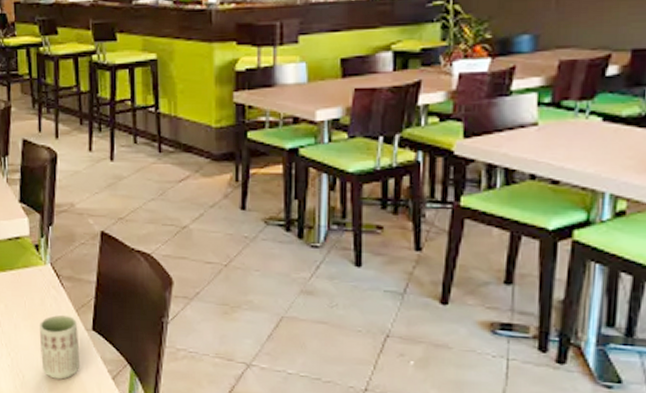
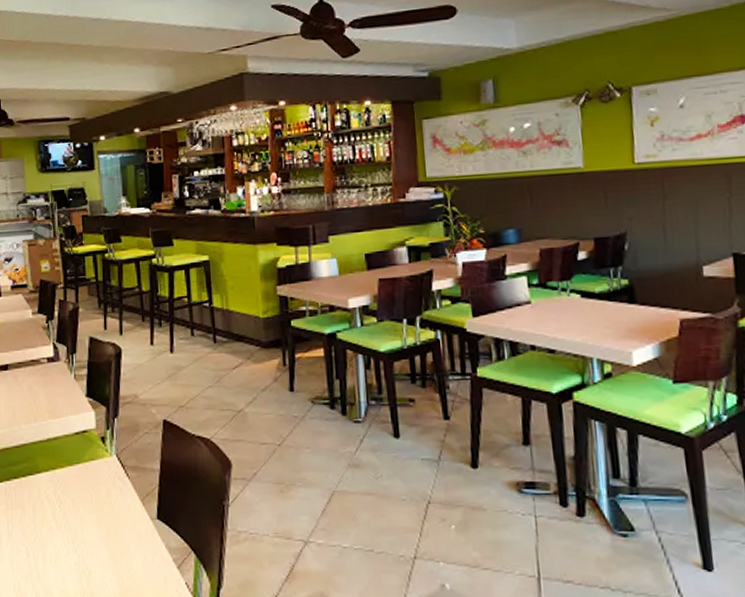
cup: present [38,315,79,380] -> none [105,506,145,573]

